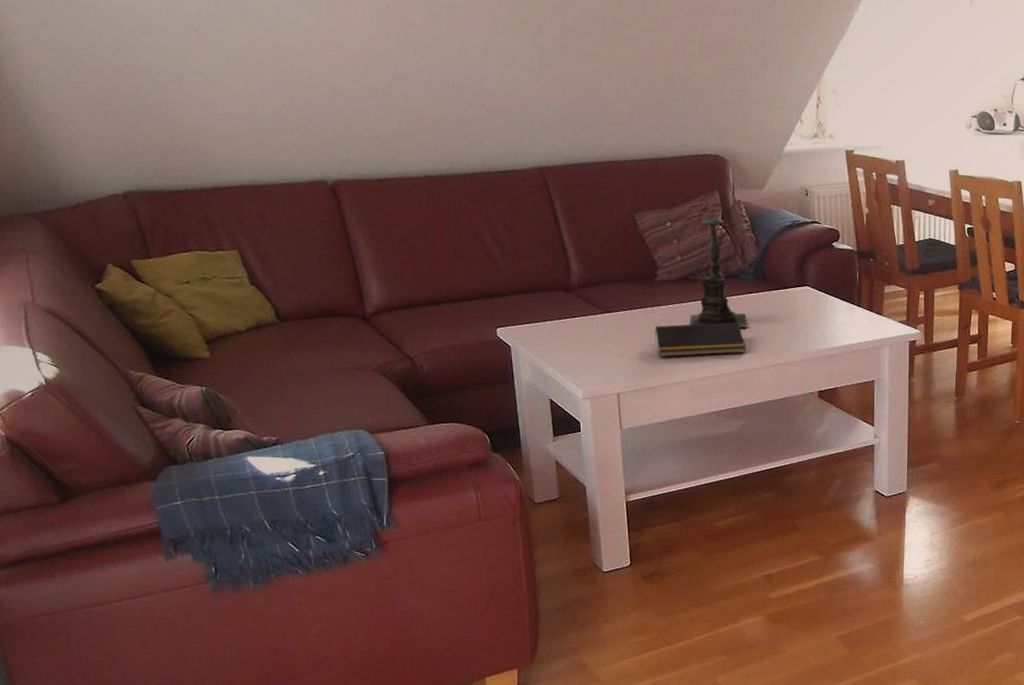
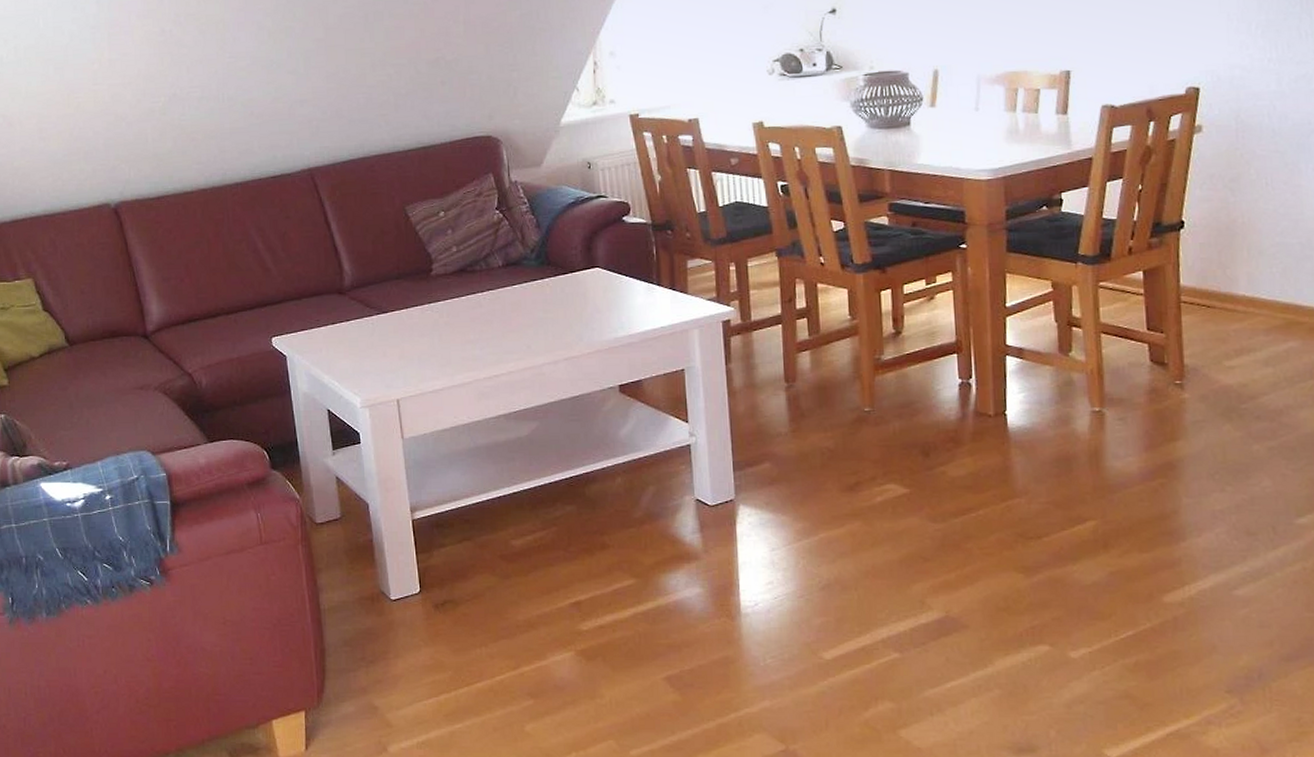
notepad: present [654,322,746,357] -> none [433,314,534,357]
candle holder: present [691,208,748,328] -> none [471,193,534,321]

